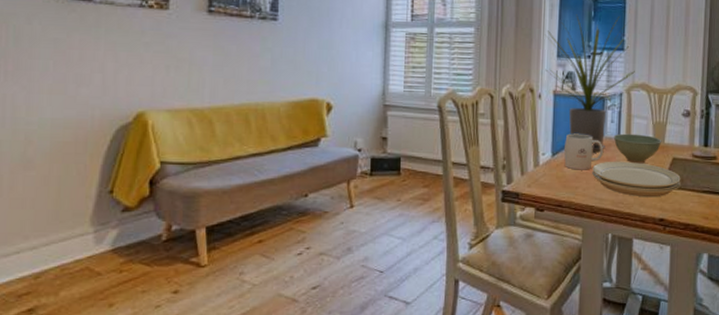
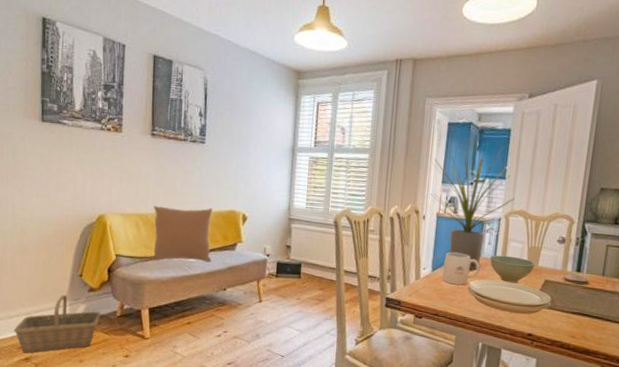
basket: none [11,218,139,303] -> present [14,294,101,354]
pillow: none [208,97,289,165] -> present [151,205,213,262]

